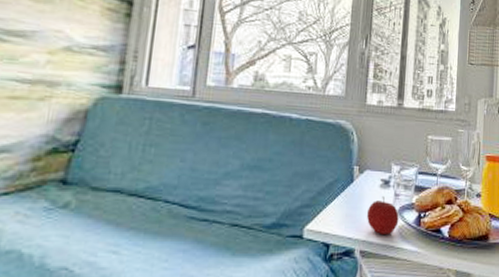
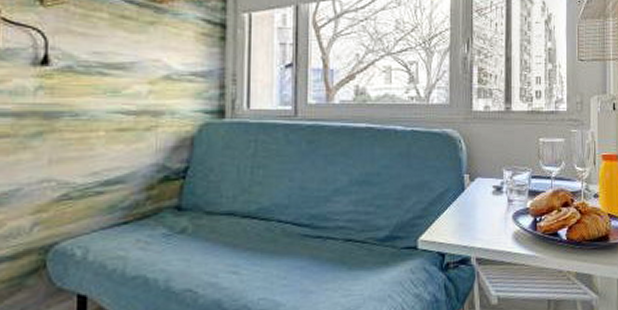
apple: present [366,196,399,234] -> none [480,203,514,241]

